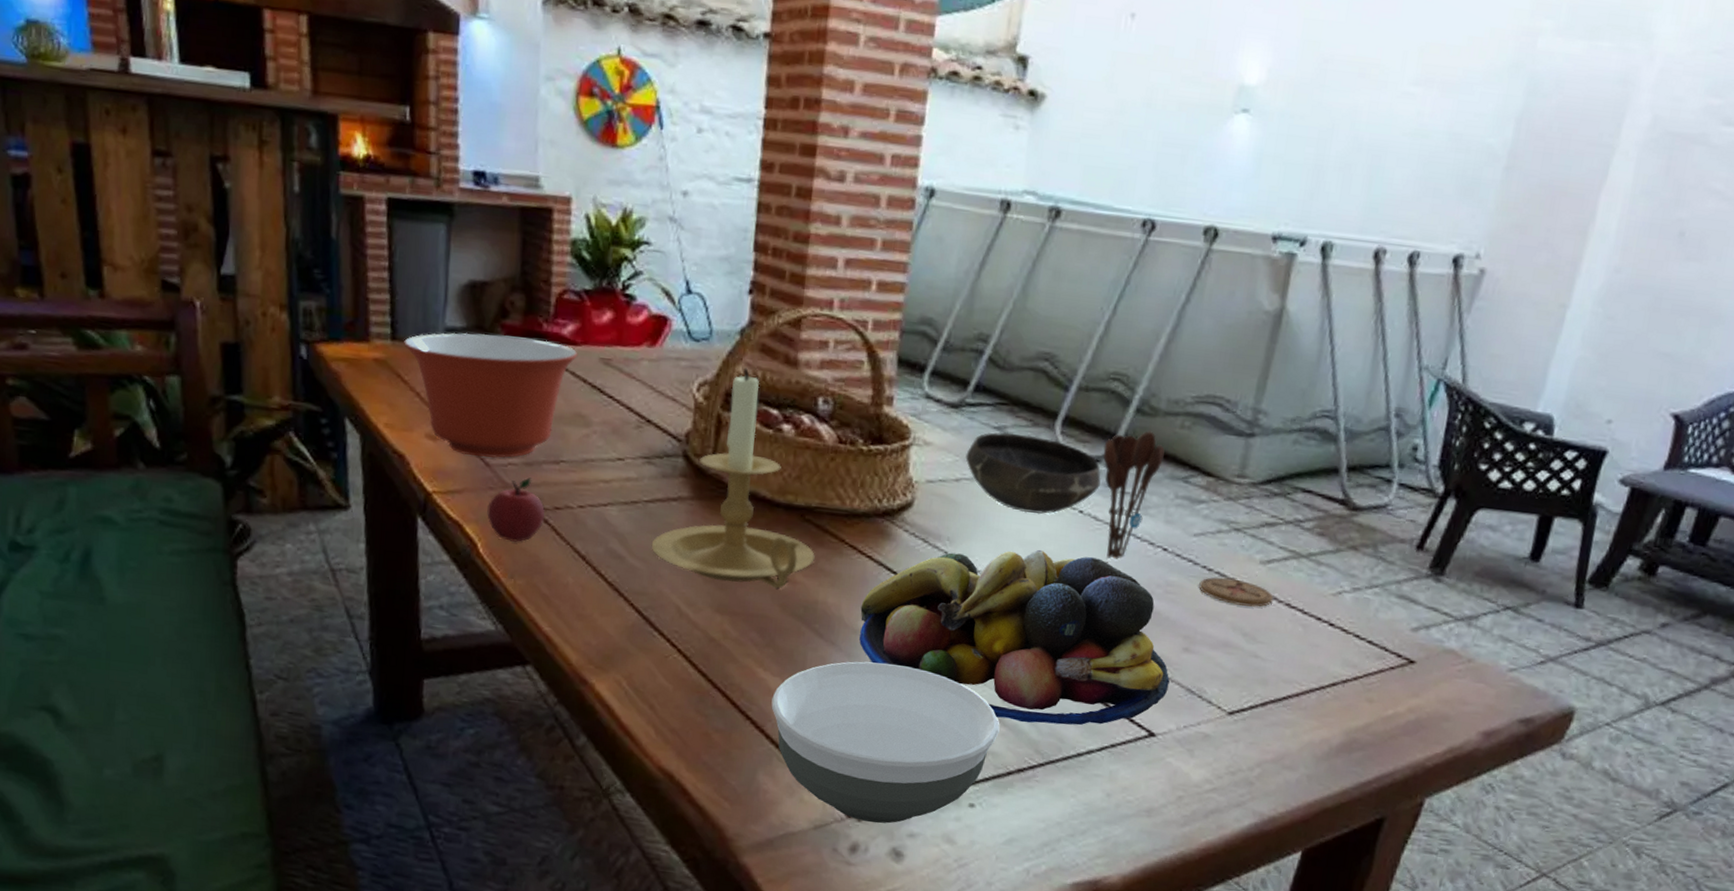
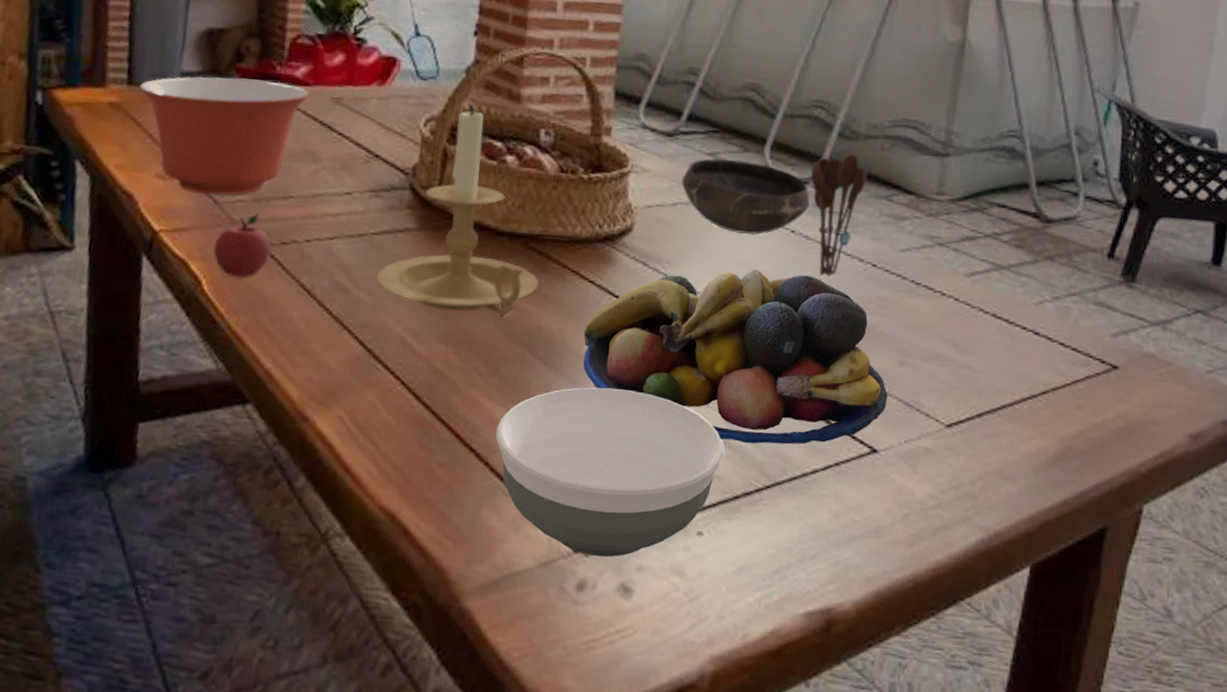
coaster: present [1199,577,1273,607] -> none [909,290,979,319]

